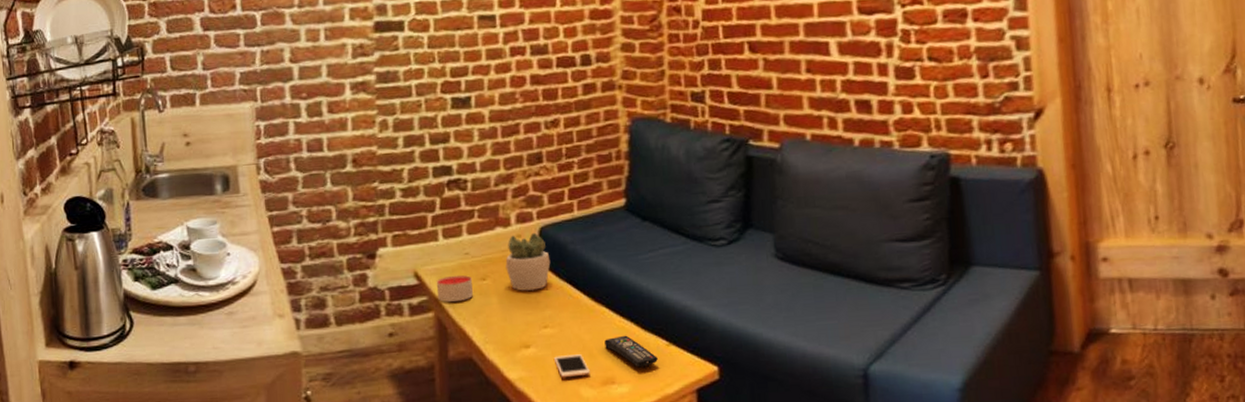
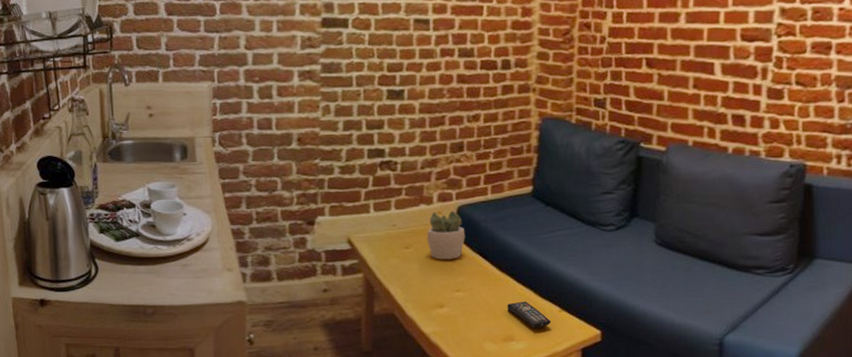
candle: present [436,275,473,302] -> none [366,243,397,265]
cell phone: present [553,354,590,378] -> none [463,315,493,334]

